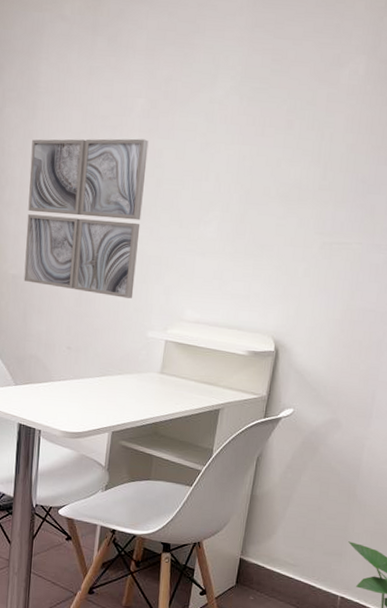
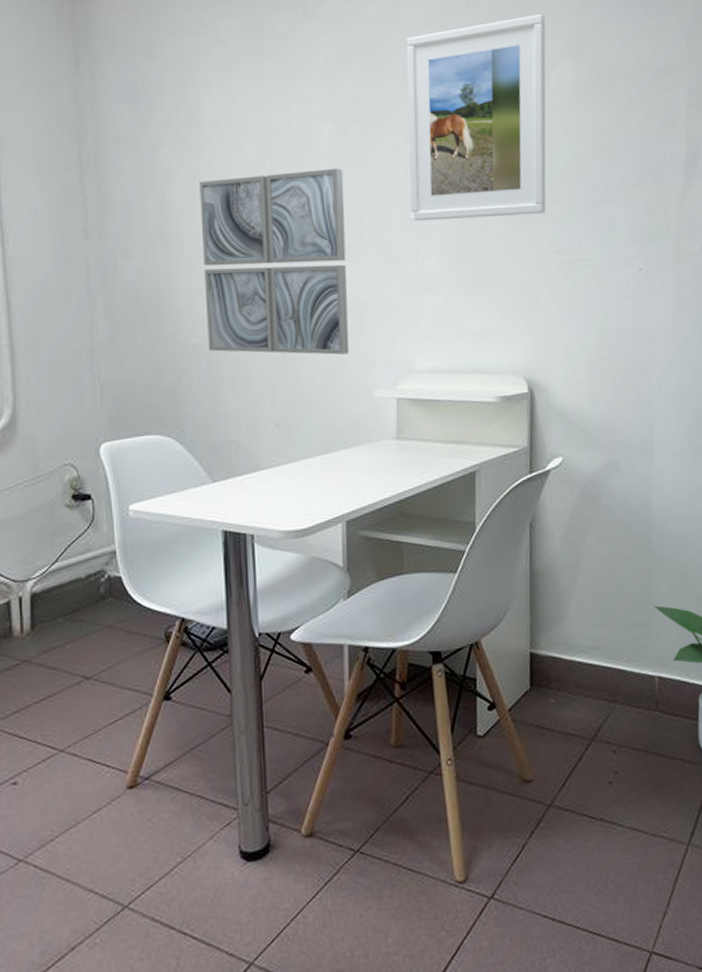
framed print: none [199,11,348,199] -> present [406,14,546,221]

